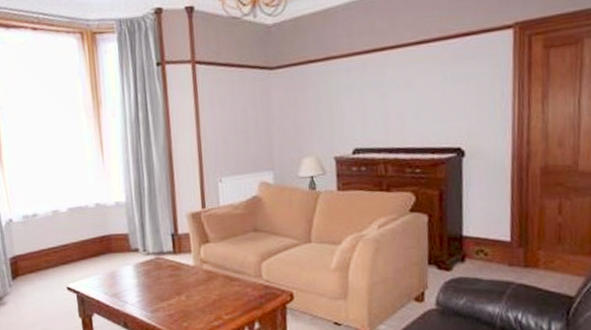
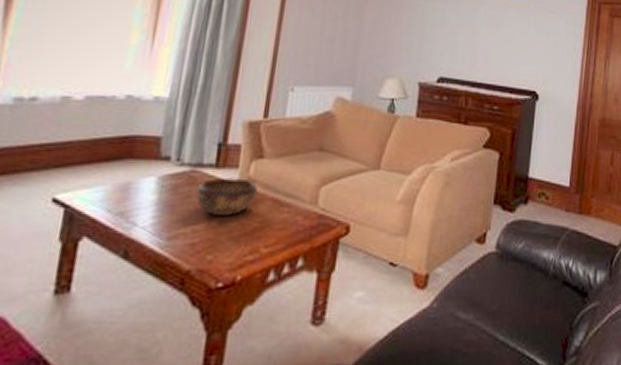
decorative bowl: none [164,260,212,293] -> present [195,177,258,217]

